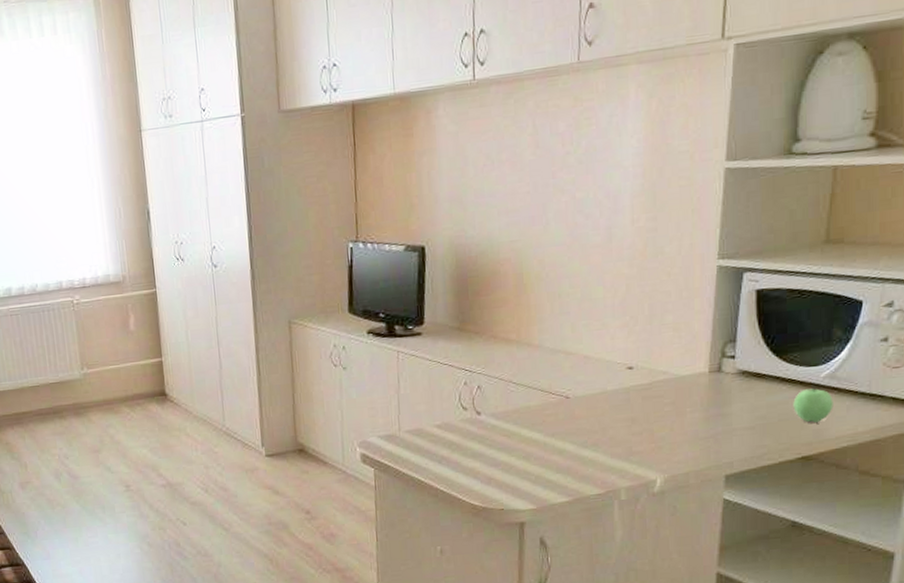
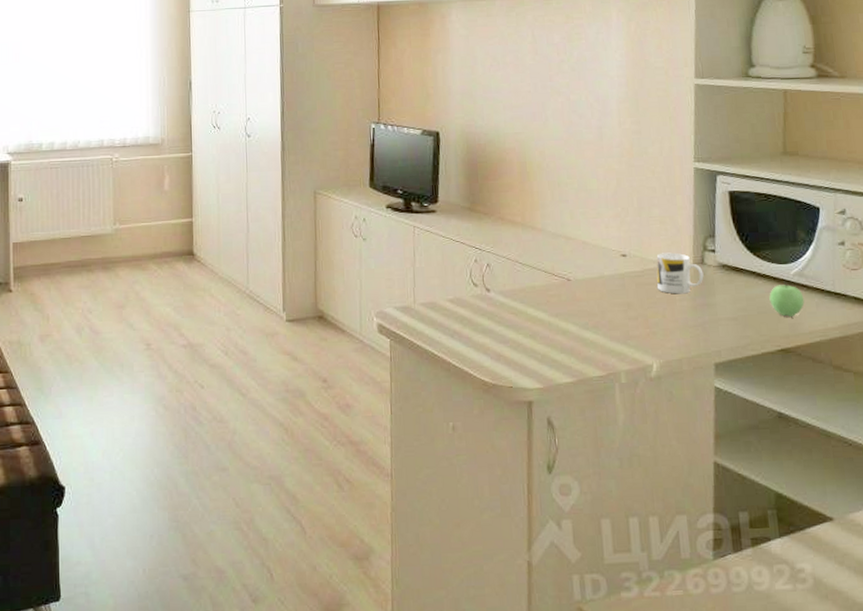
mug: none [665,361,720,406] -> present [656,252,704,294]

